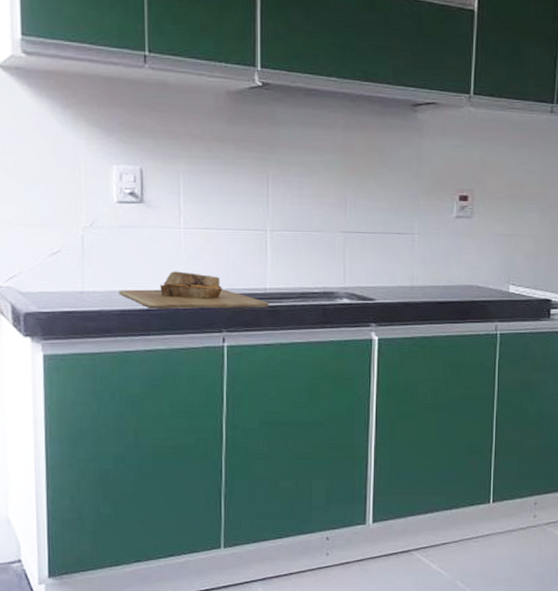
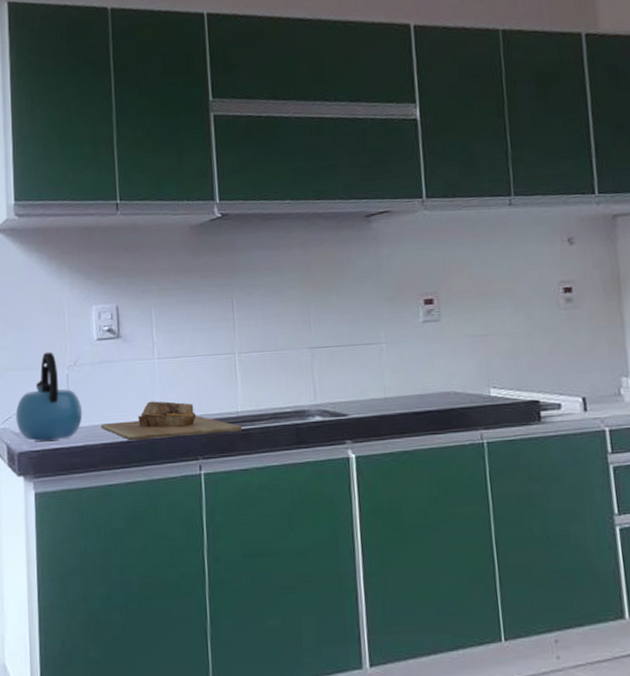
kettle: none [21,210,99,303] -> present [15,351,83,441]

